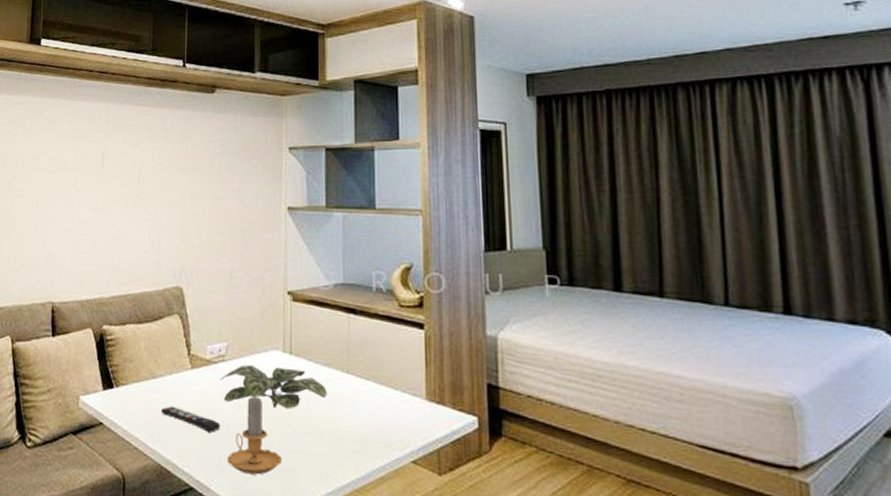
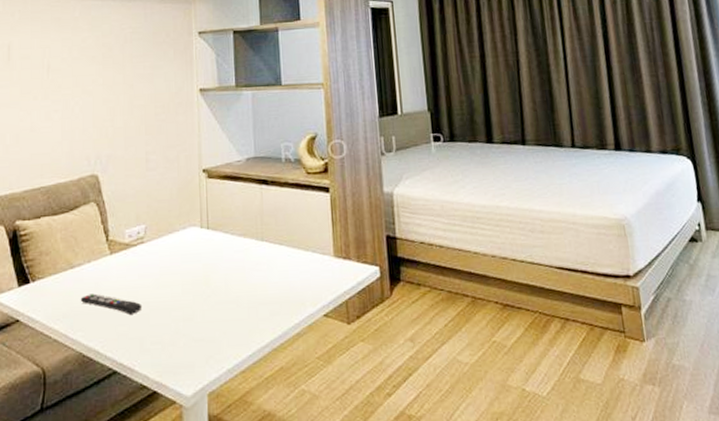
plant: present [220,364,327,410] -> none [140,242,244,283]
candle: present [227,394,282,475] -> none [150,271,203,350]

